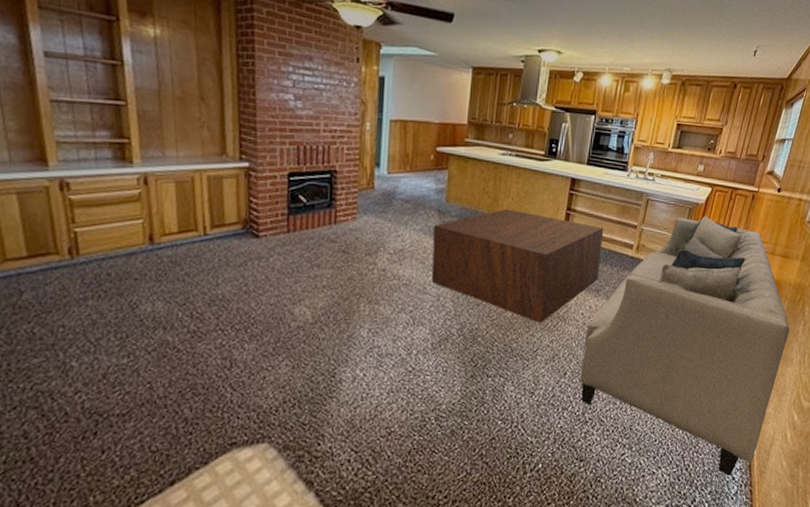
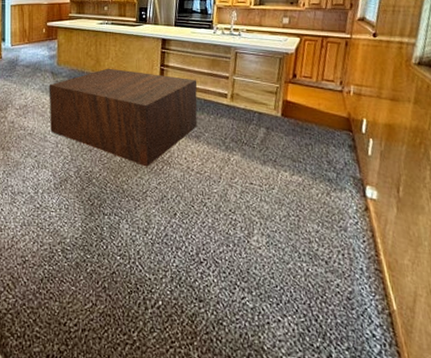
sofa: present [579,216,790,477] -> none [189,64,415,333]

